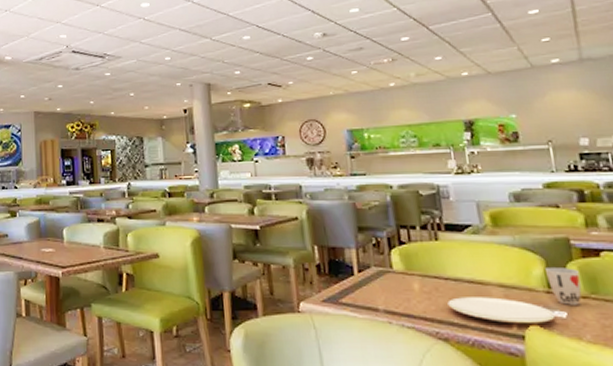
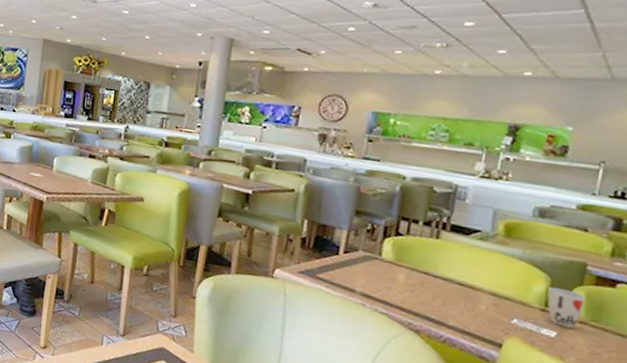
plate: present [447,297,556,324] -> none [429,296,543,338]

